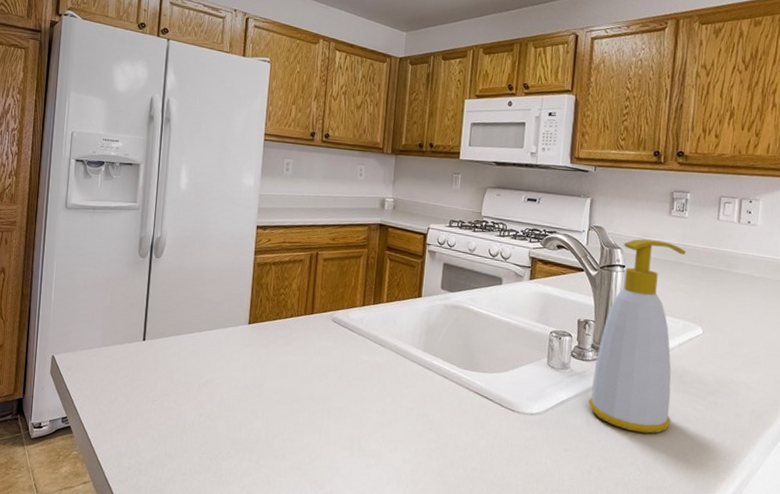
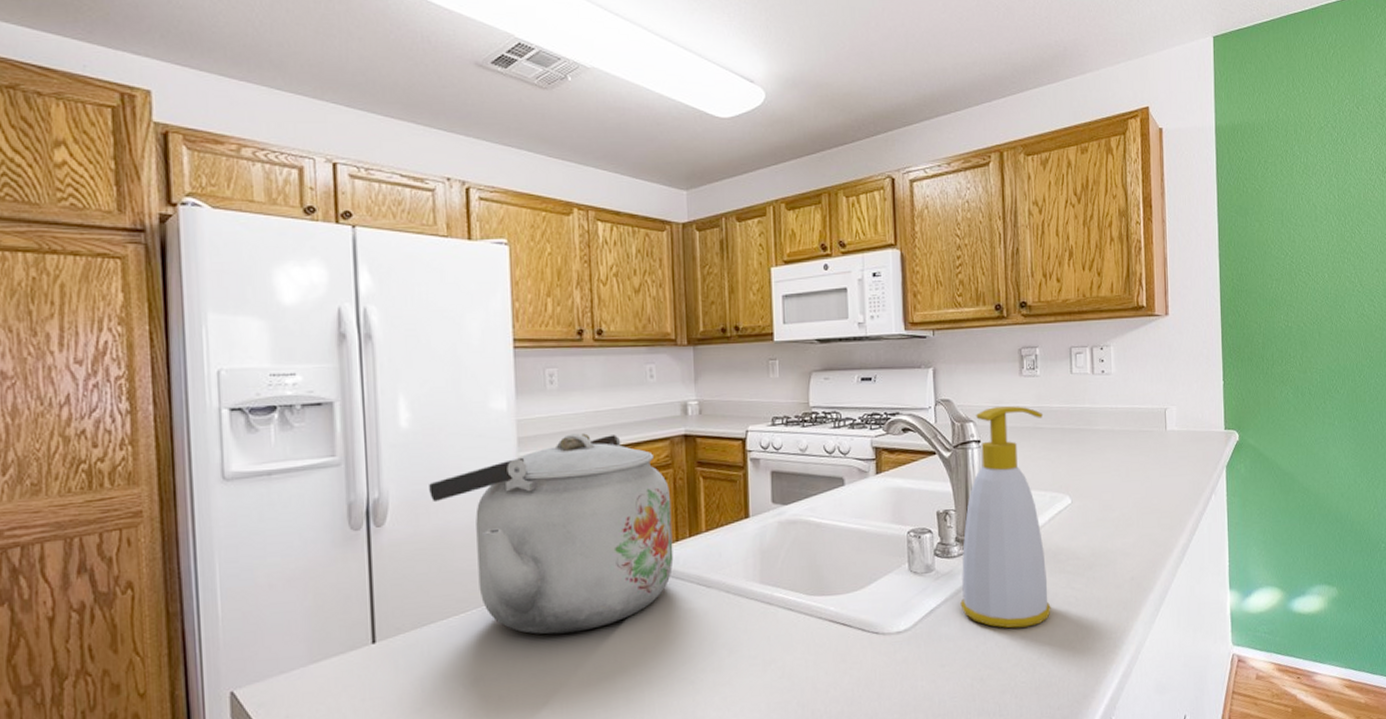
kettle: none [193,210,363,362] -> present [429,433,674,635]

